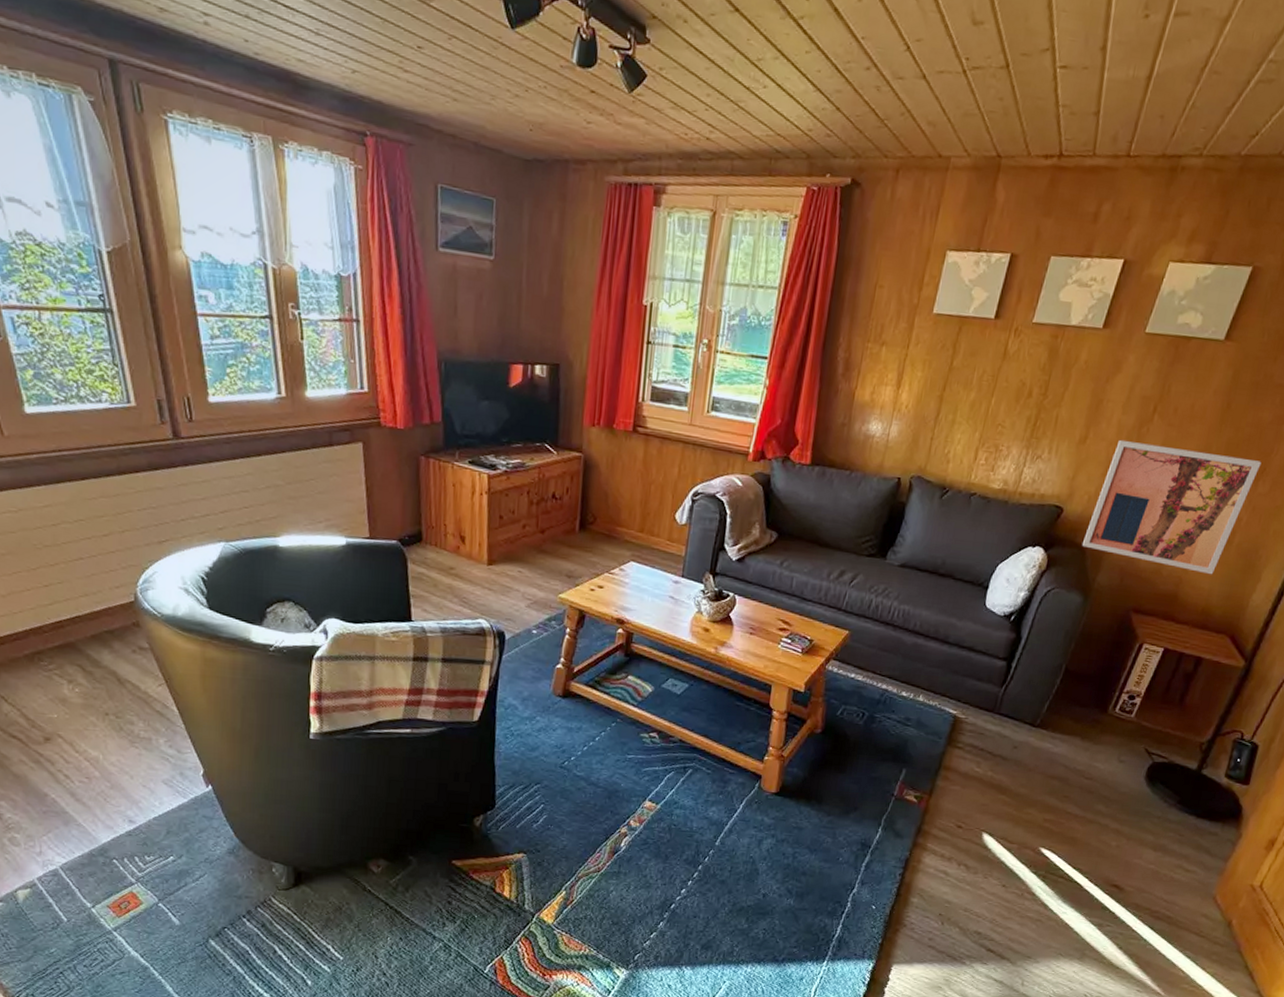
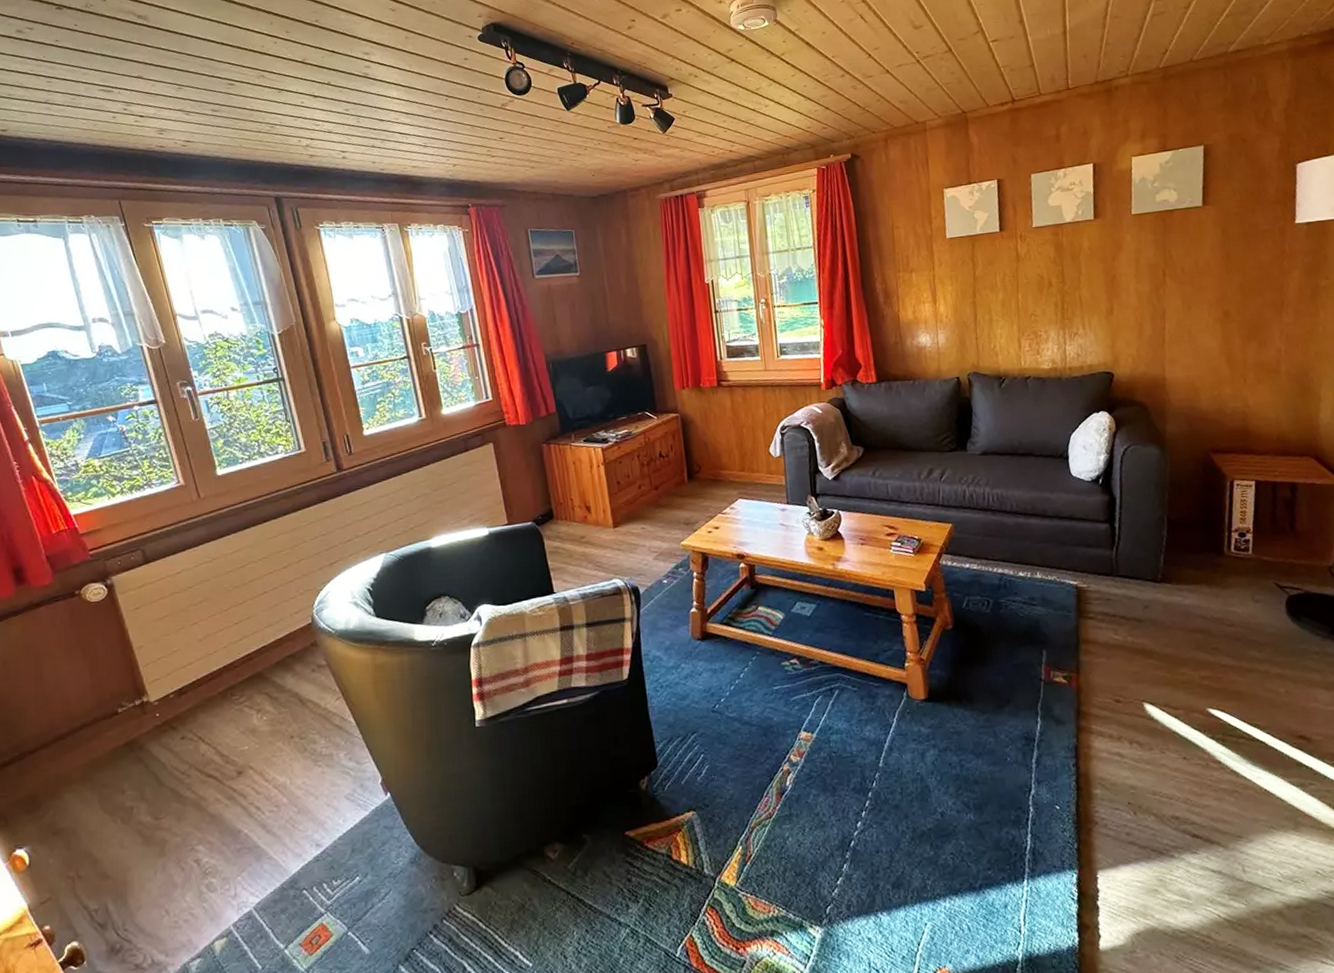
wall art: present [1081,439,1261,575] -> none [1141,296,1278,404]

